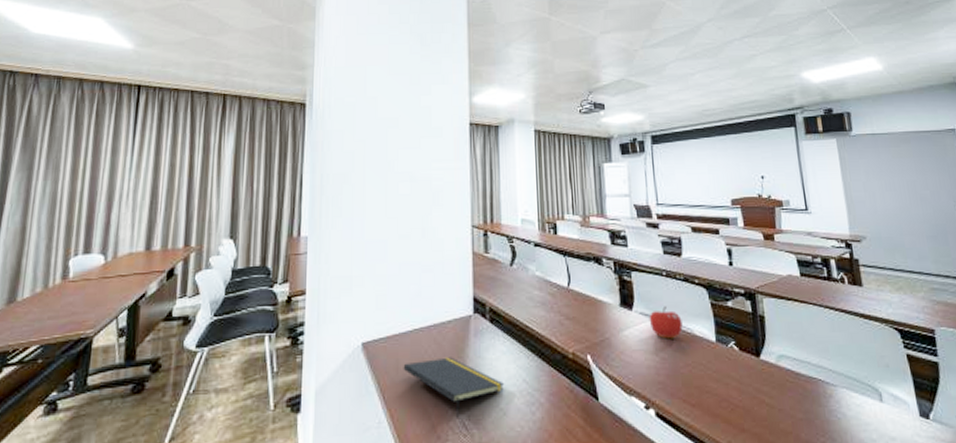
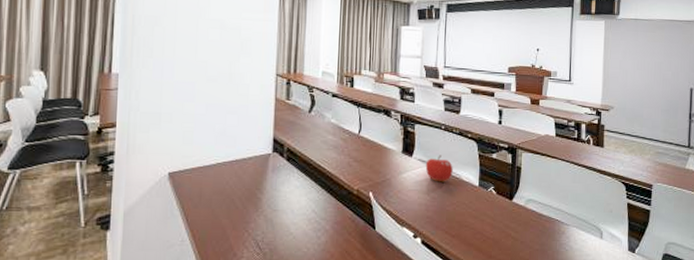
notepad: present [403,357,505,418] -> none [206,188,296,239]

